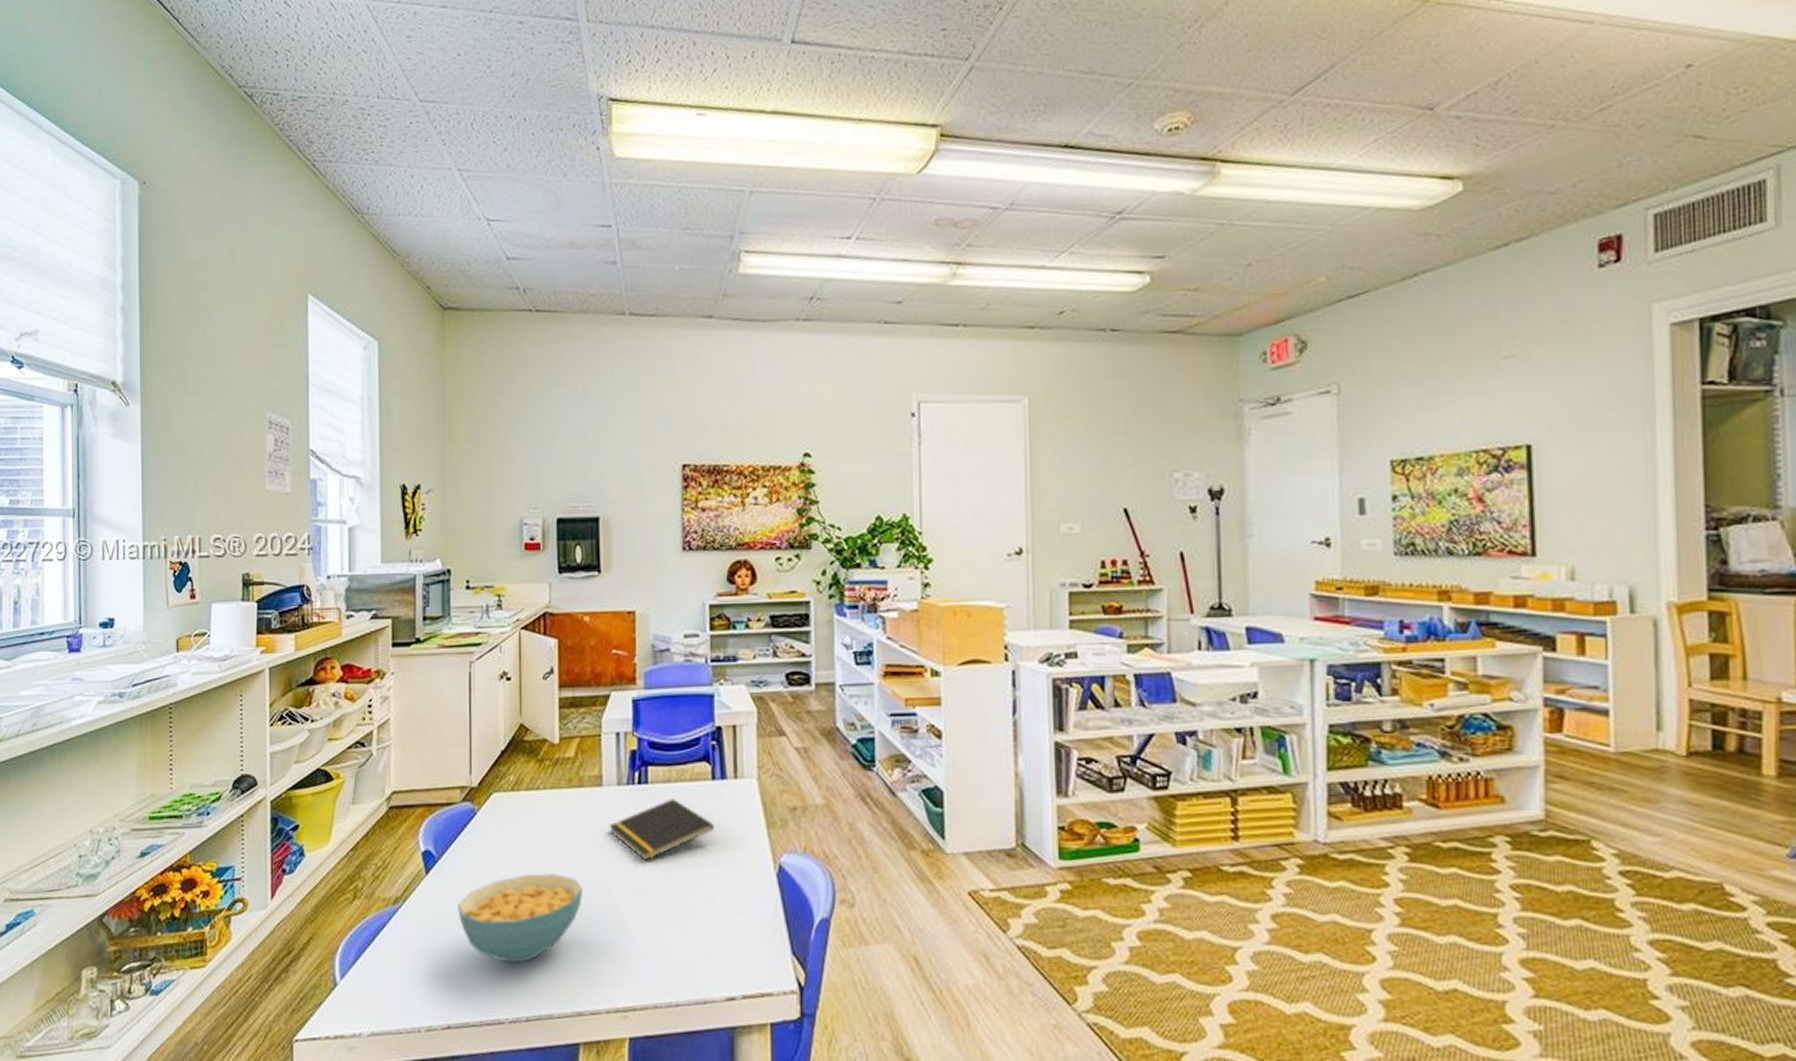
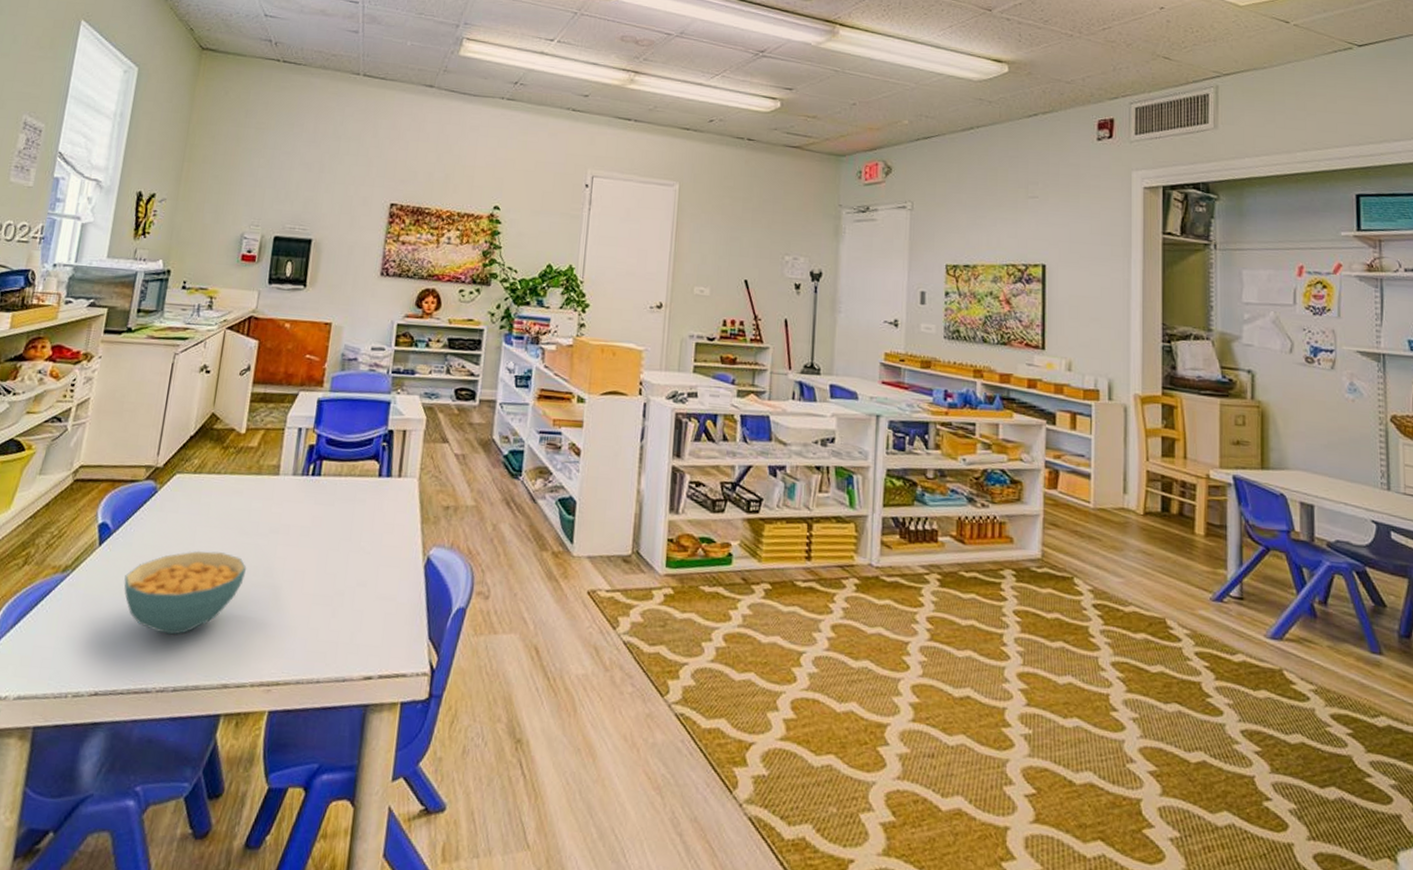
notepad: present [609,798,714,861] -> none [279,491,375,546]

